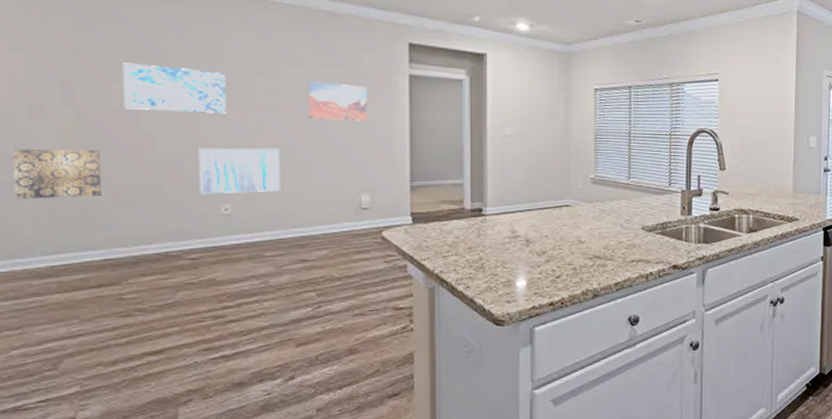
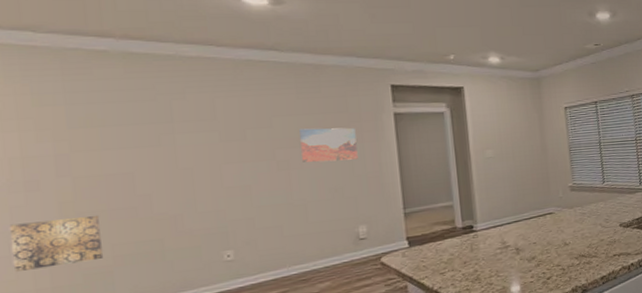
wall art: present [123,62,226,114] -> none [116,129,222,174]
wall art: present [198,148,280,195] -> none [197,193,280,245]

